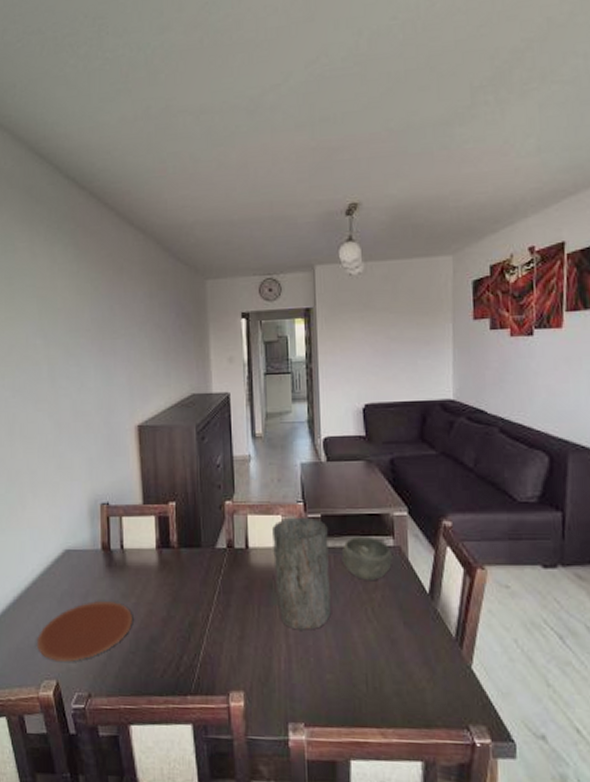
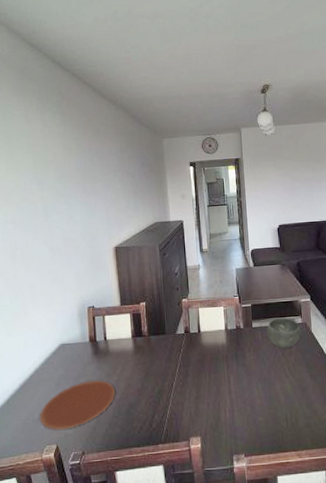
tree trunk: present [272,517,331,630] -> none [217,307,260,388]

